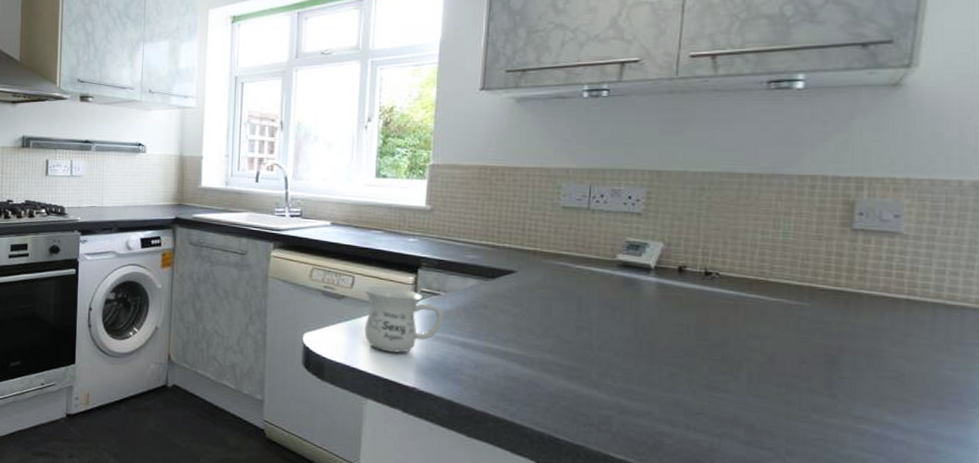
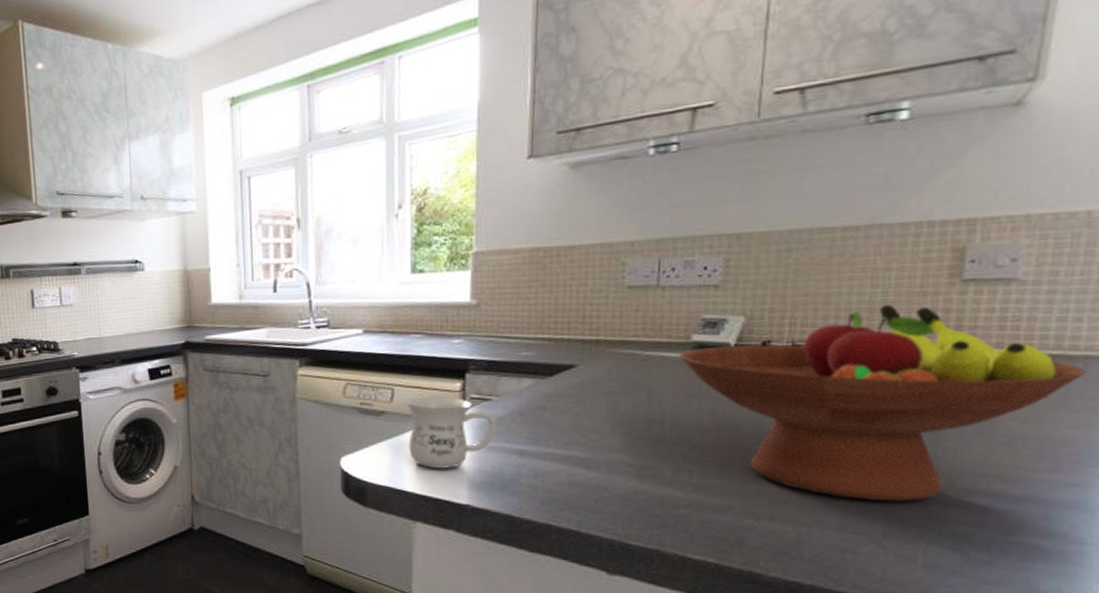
fruit bowl: none [605,245,964,424] -> present [678,305,1087,502]

